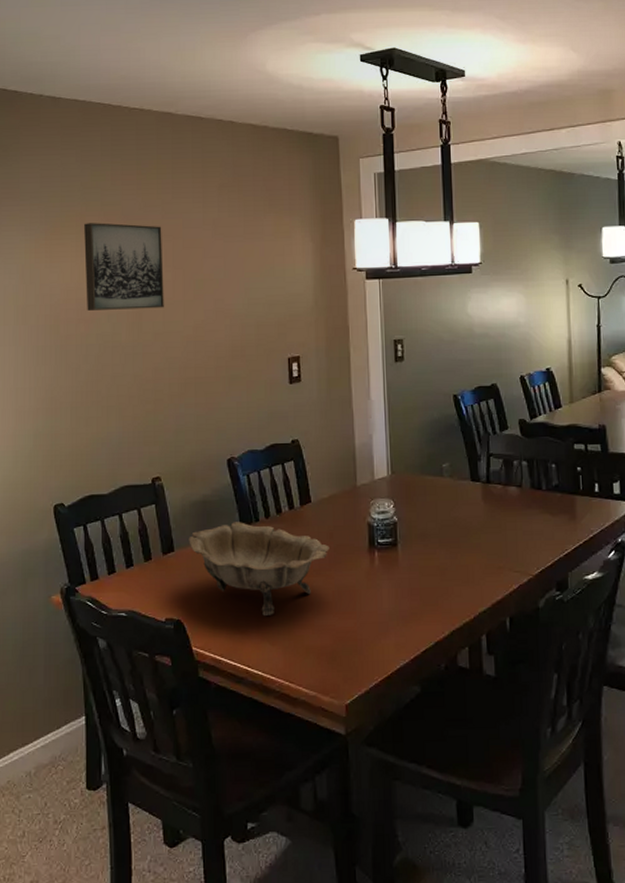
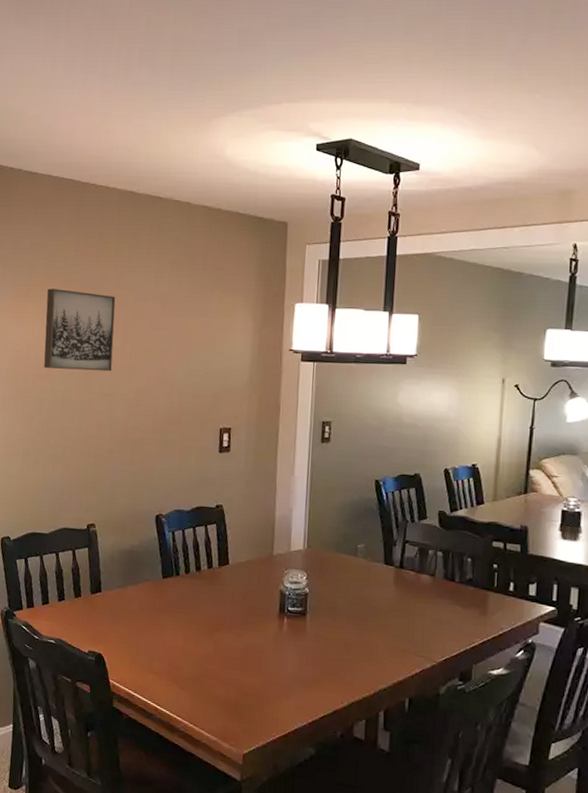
decorative bowl: present [189,522,330,616] -> none [115,573,242,662]

